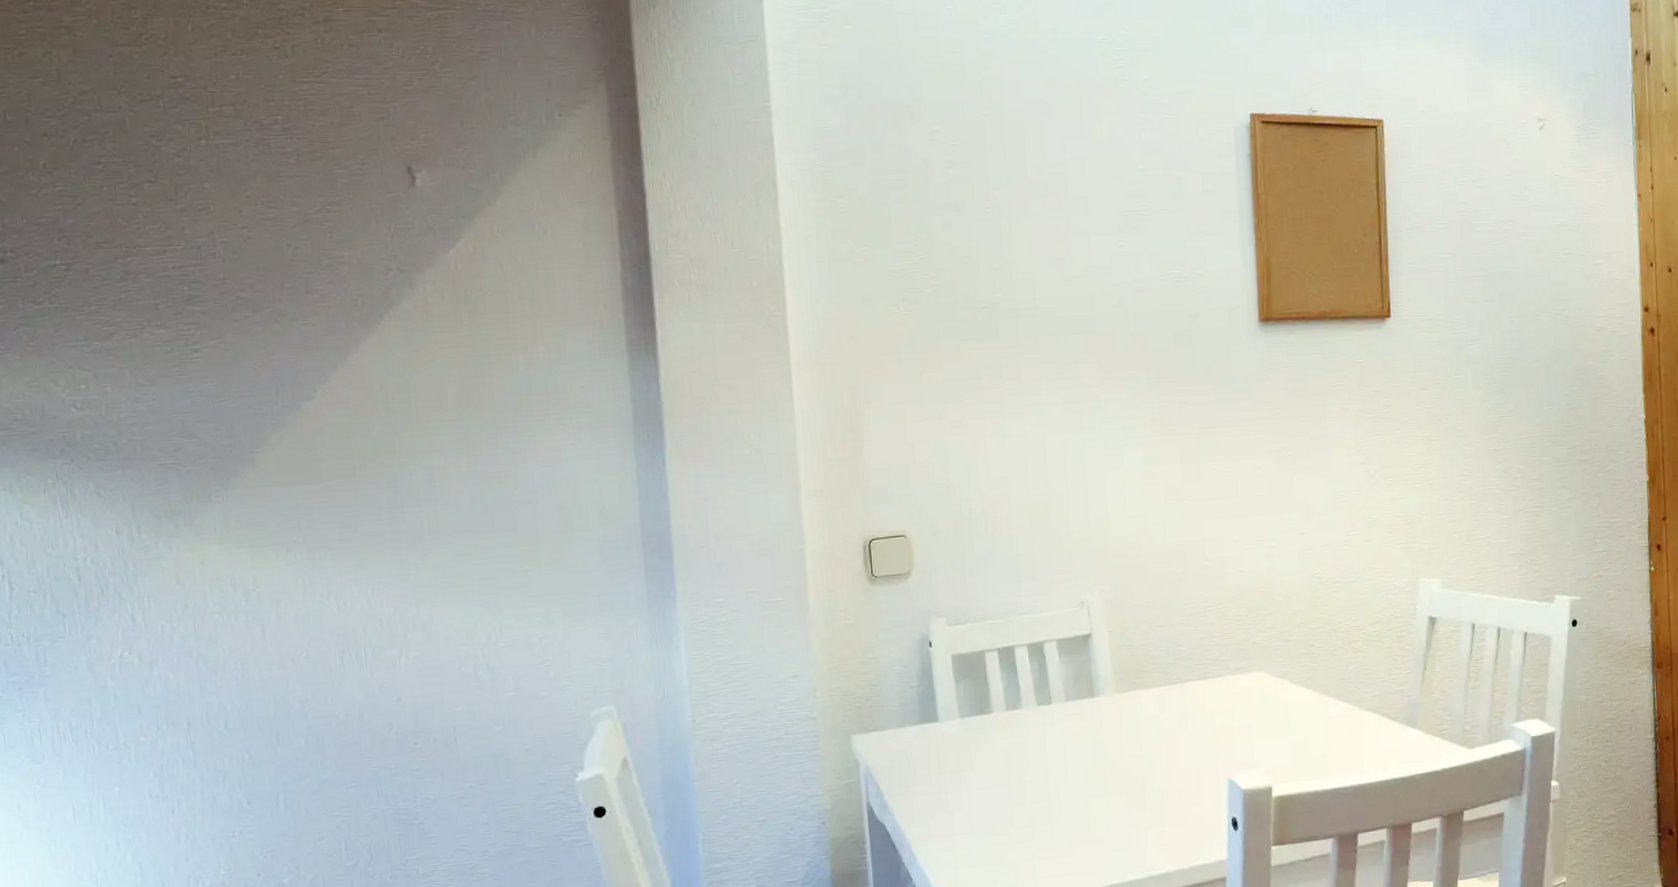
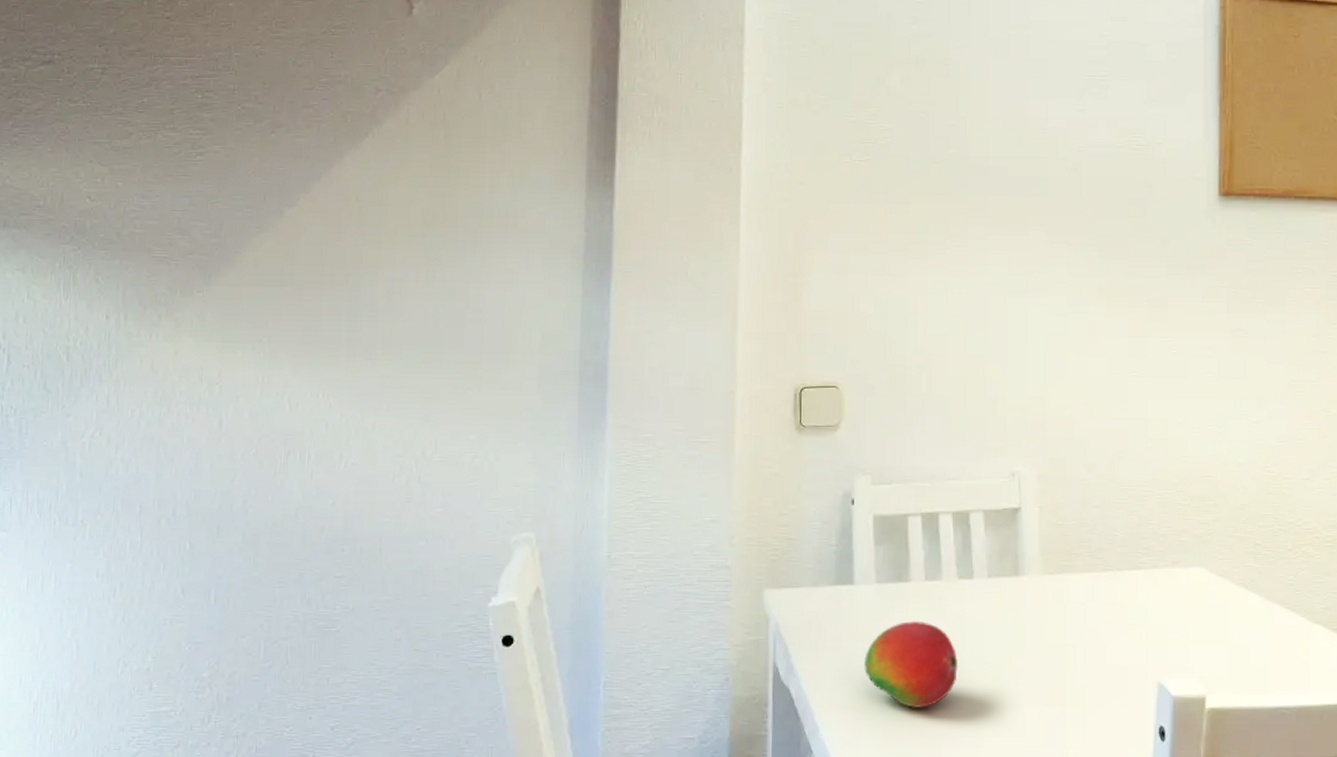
fruit: none [954,748,1044,829] -> present [864,620,958,708]

